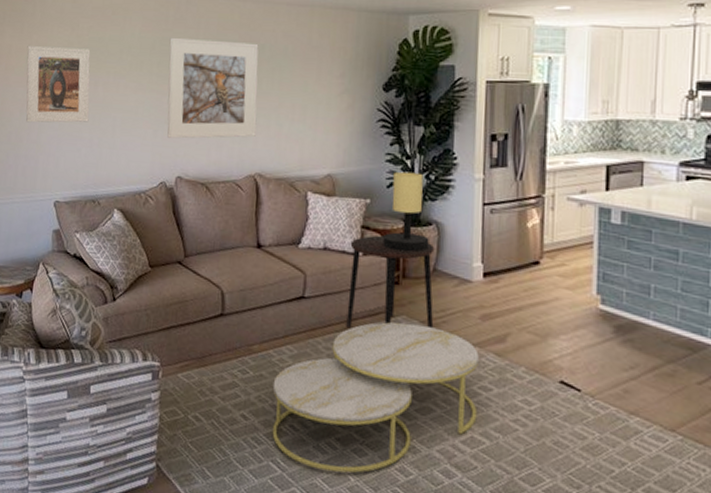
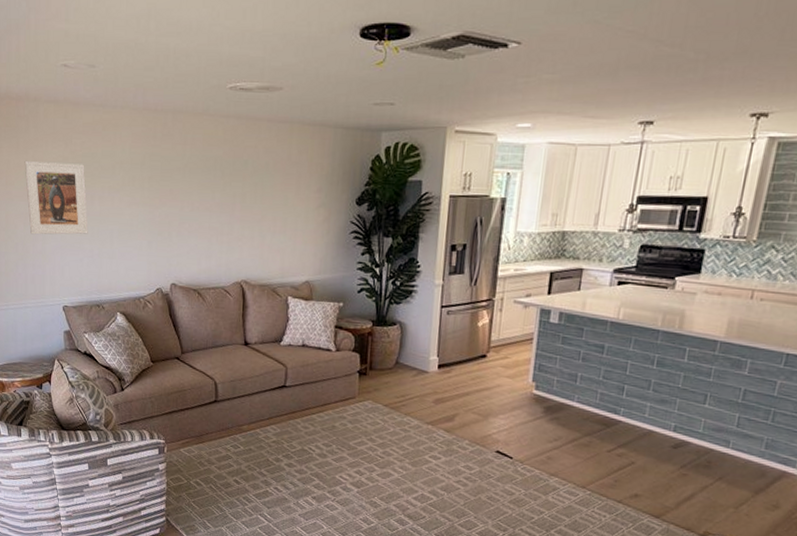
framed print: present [167,37,259,139] -> none [158,153,242,249]
coffee table: present [272,322,479,473] -> none [260,406,431,523]
side table: present [346,235,435,329] -> none [321,334,398,411]
table lamp: present [383,171,429,253] -> none [353,278,393,348]

